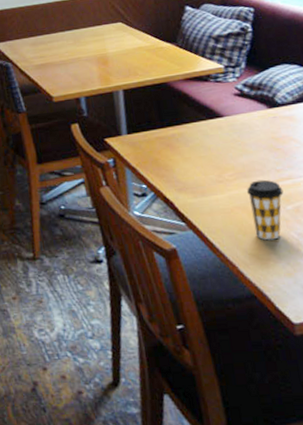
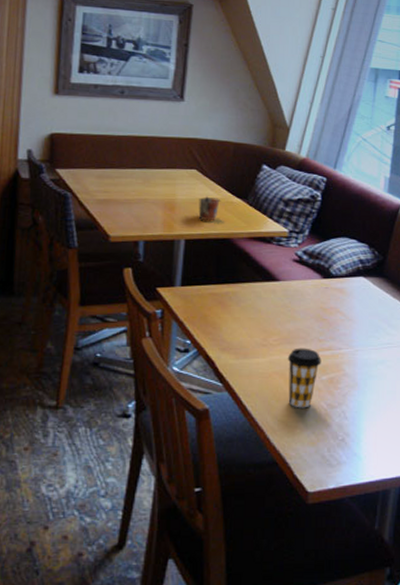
mug: none [129,45,151,70] -> present [198,196,221,221]

